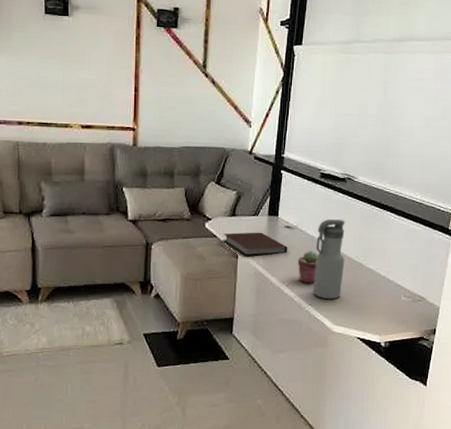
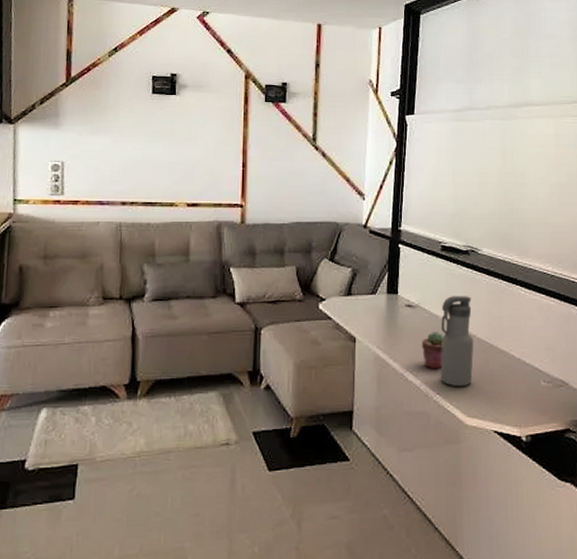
notebook: present [223,232,288,256] -> none [338,312,410,339]

